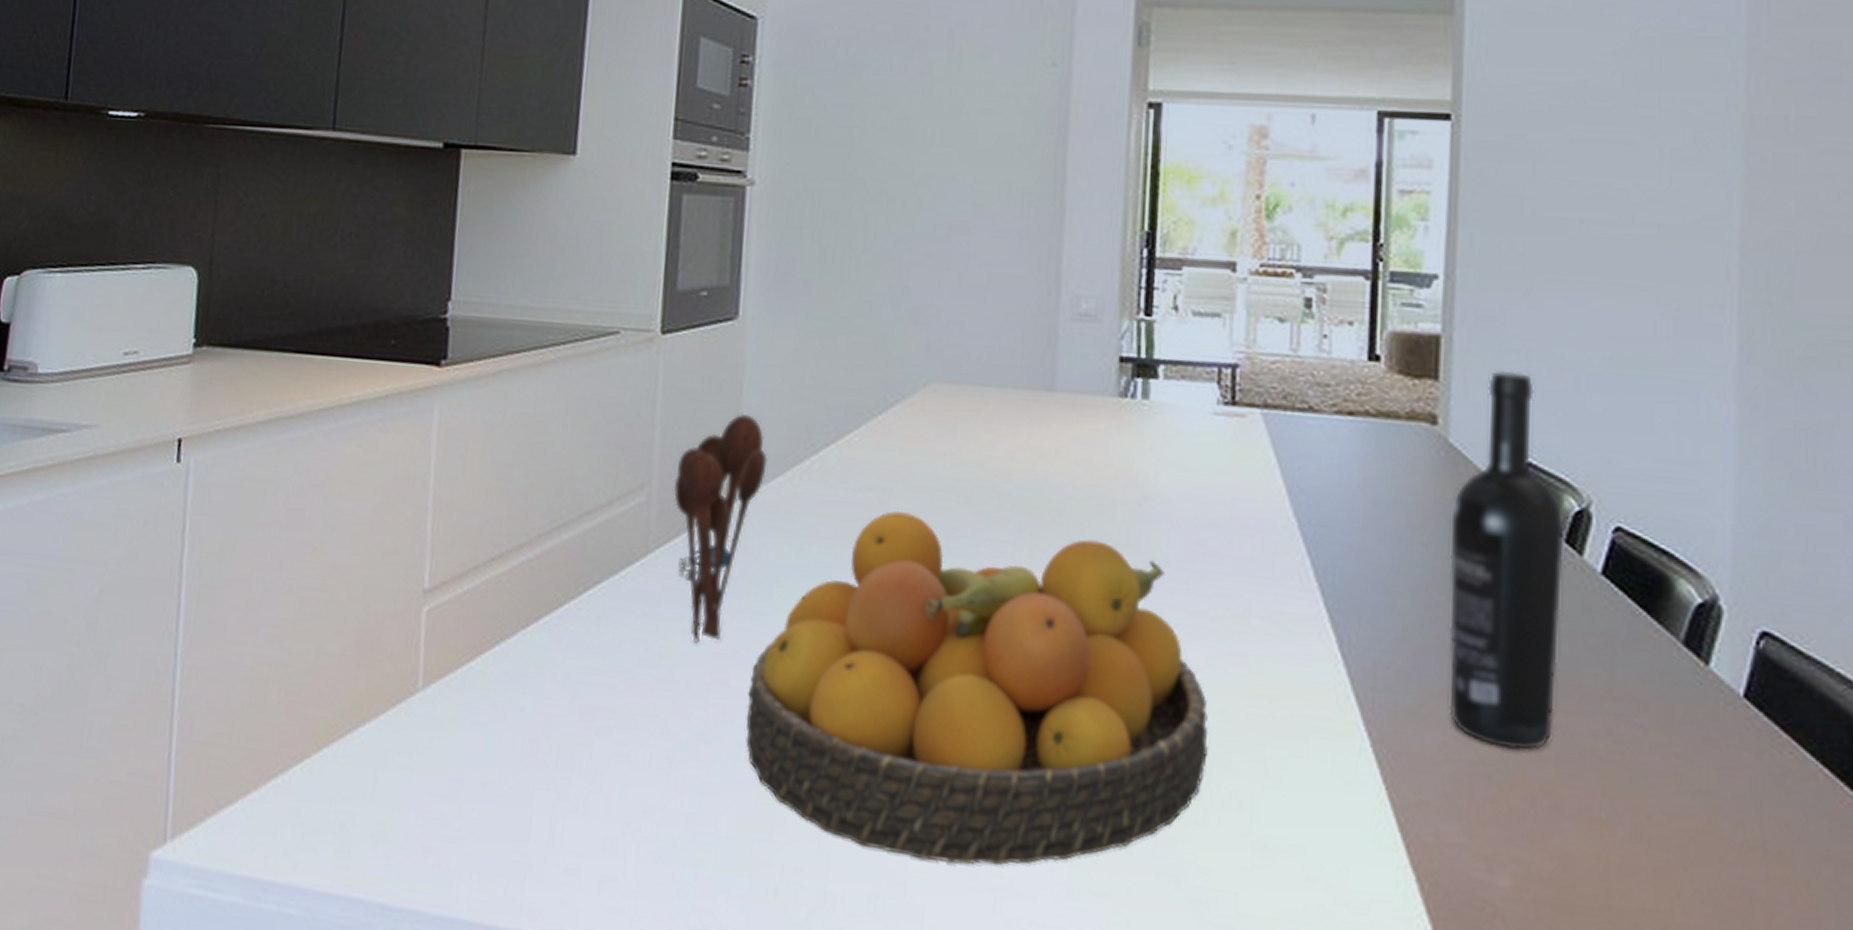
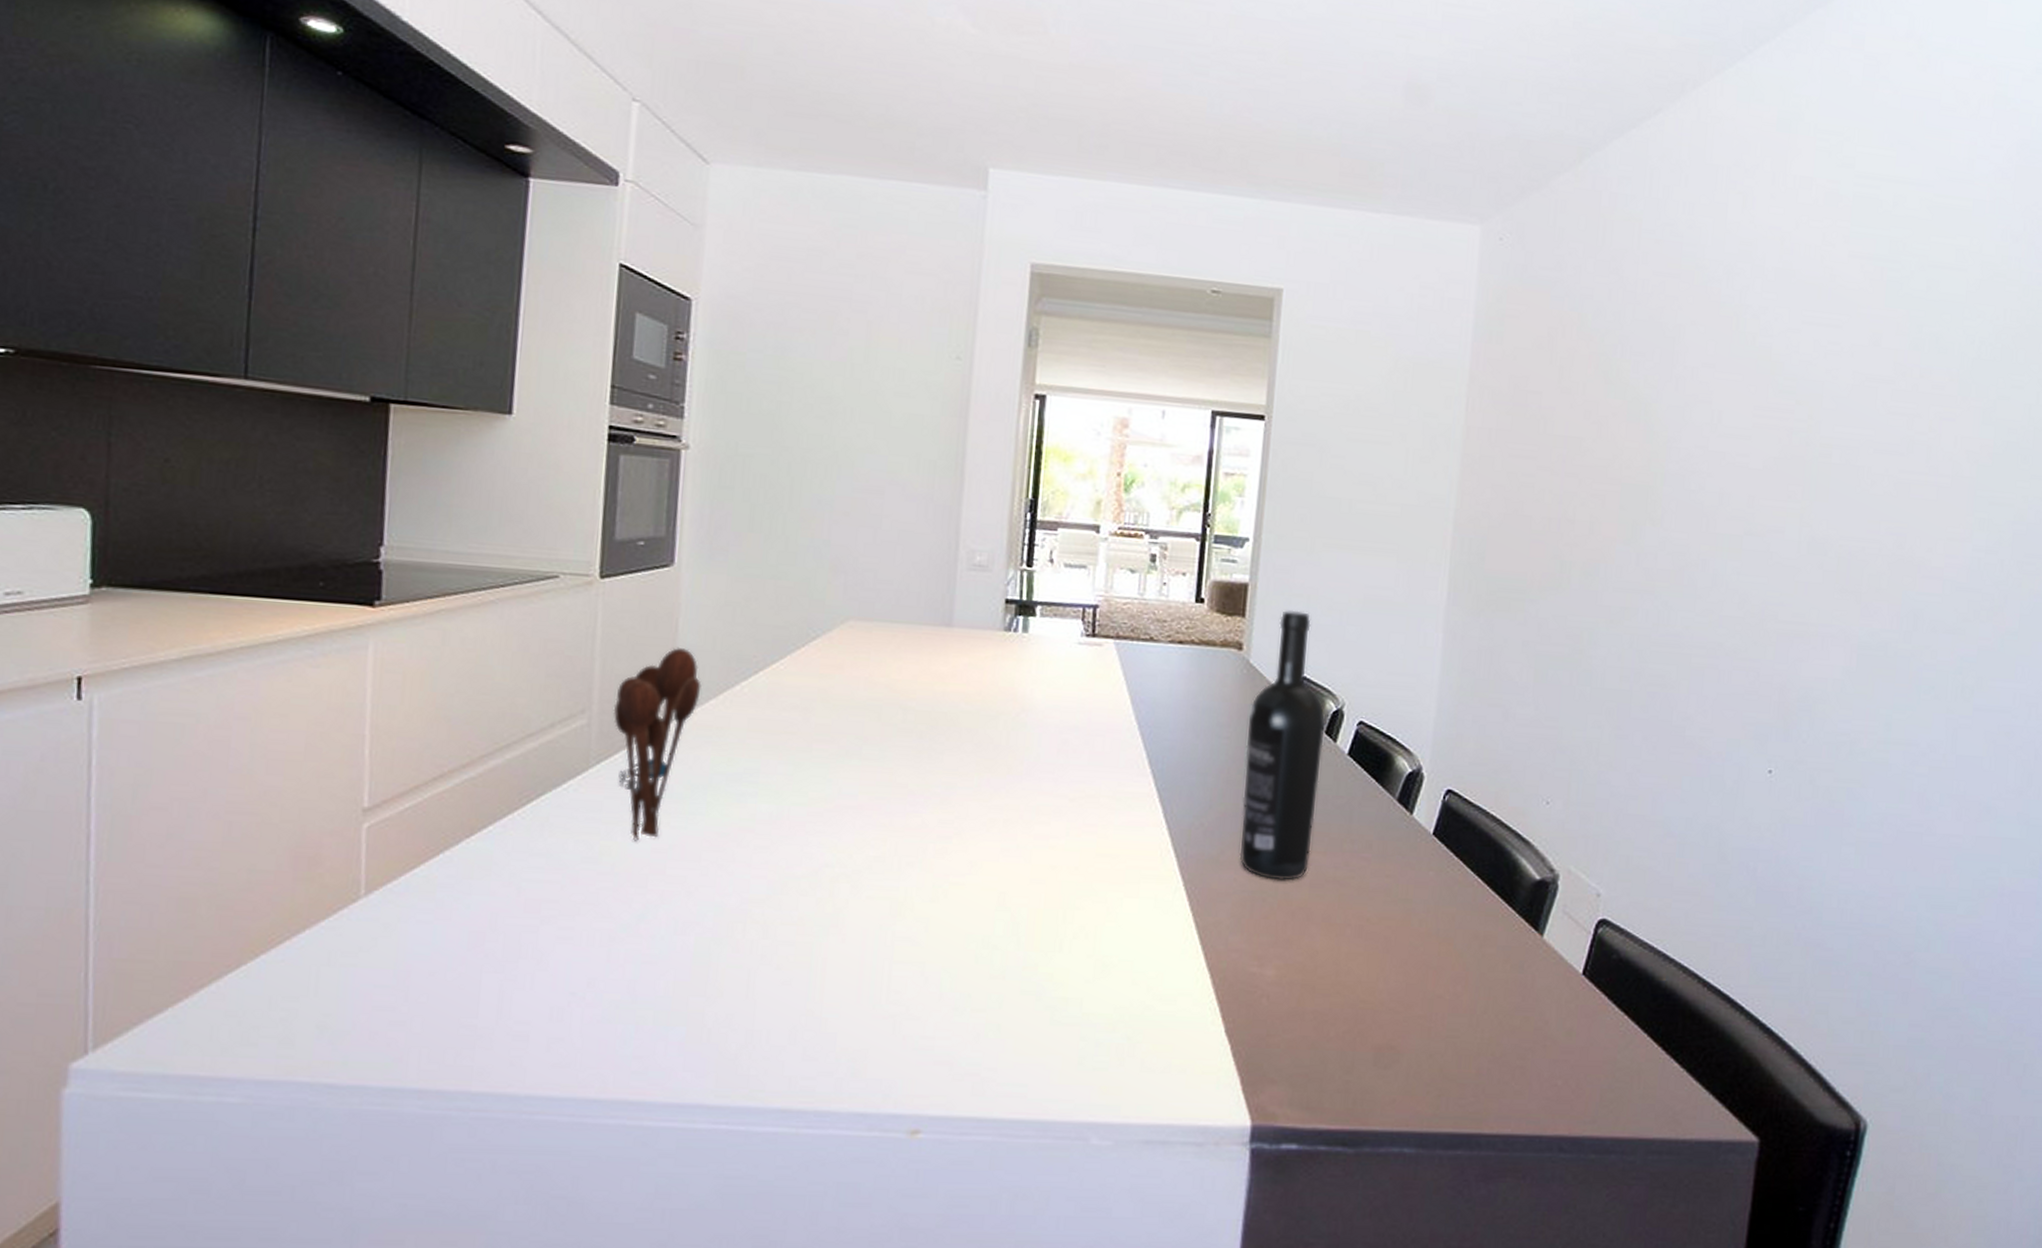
fruit bowl: present [746,510,1208,866] -> none [682,725,1065,999]

